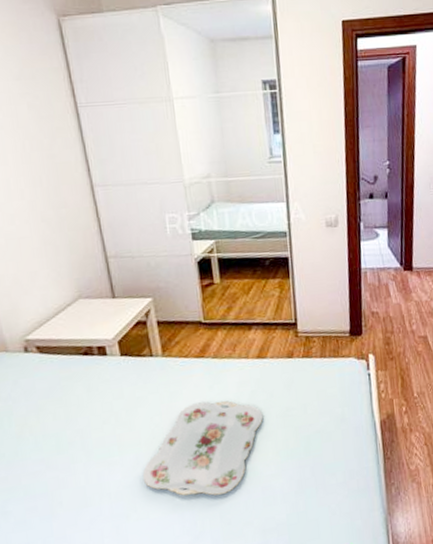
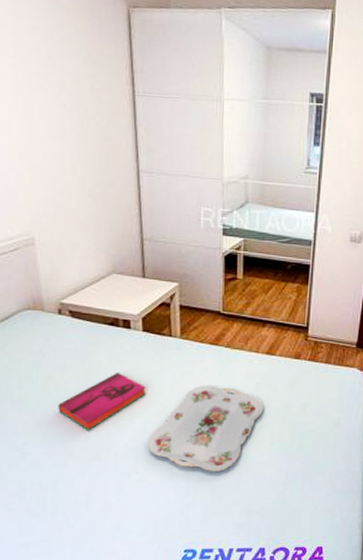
hardback book: none [37,405,133,475] -> present [58,373,146,430]

